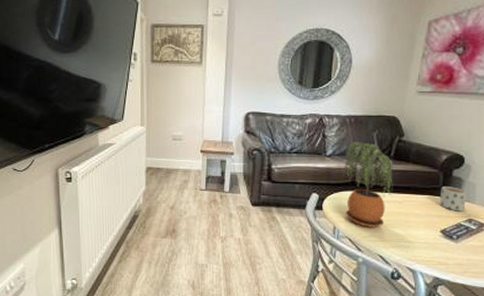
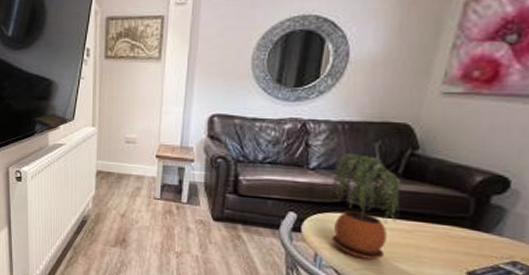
mug: present [439,187,468,211] -> none [467,216,513,251]

